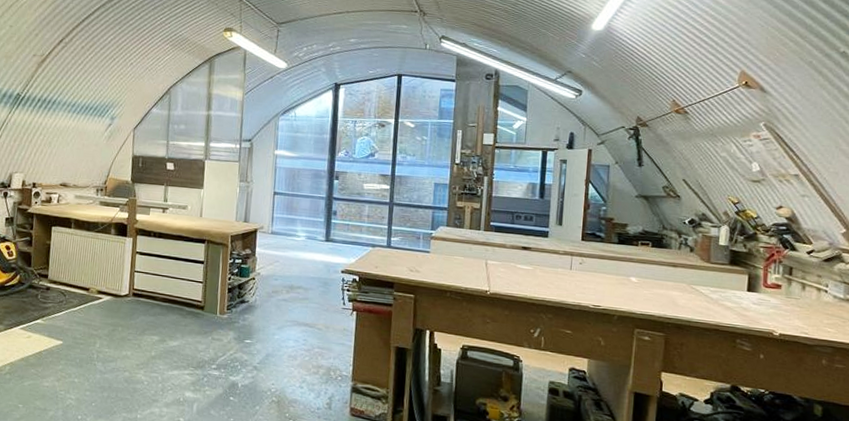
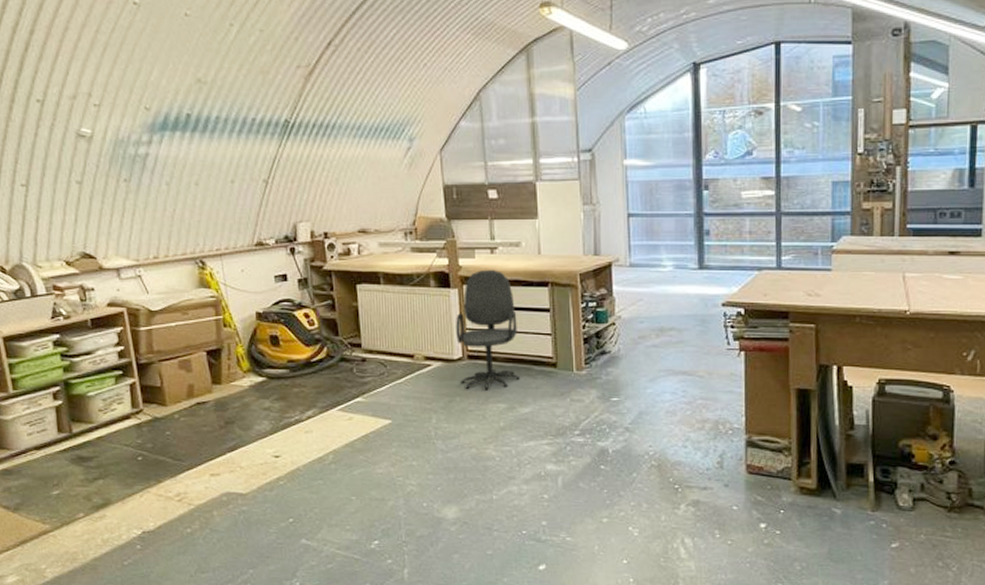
office chair: none [124,225,177,324] -> present [456,269,520,390]

